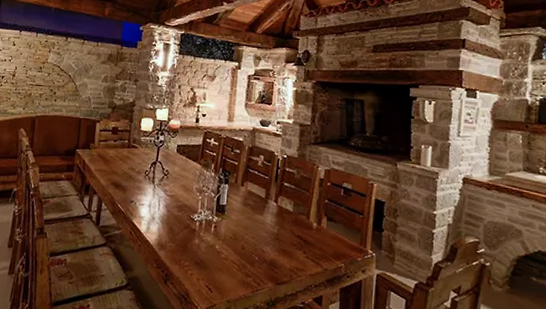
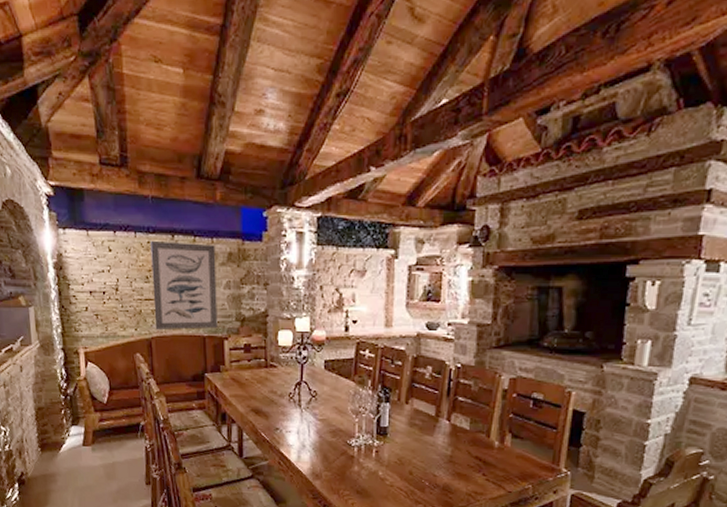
wall art: none [40,40,99,113] -> present [150,240,218,331]

